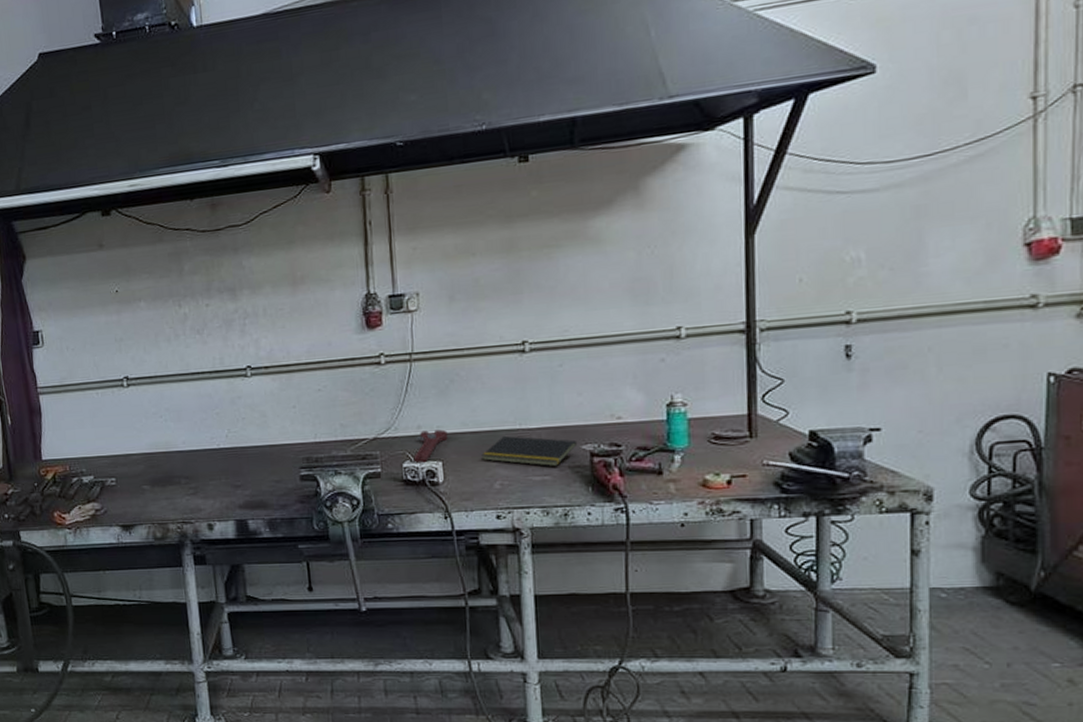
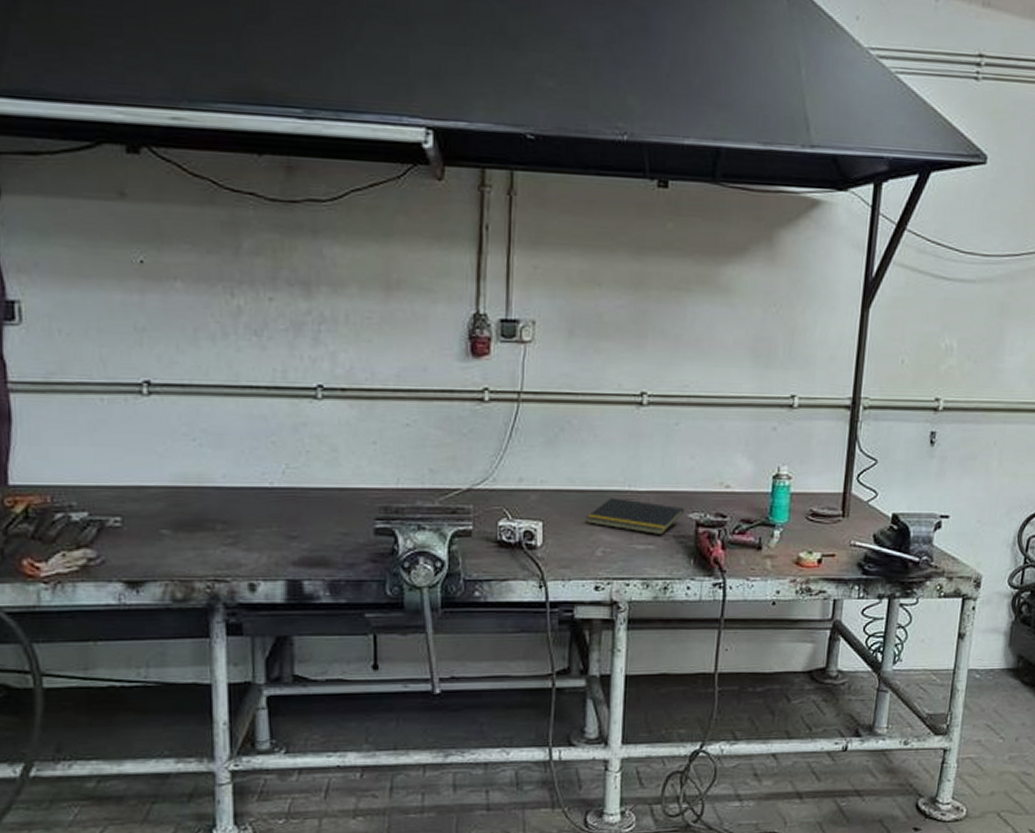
adjustable wrench: present [413,429,448,464] -> none [511,484,552,523]

